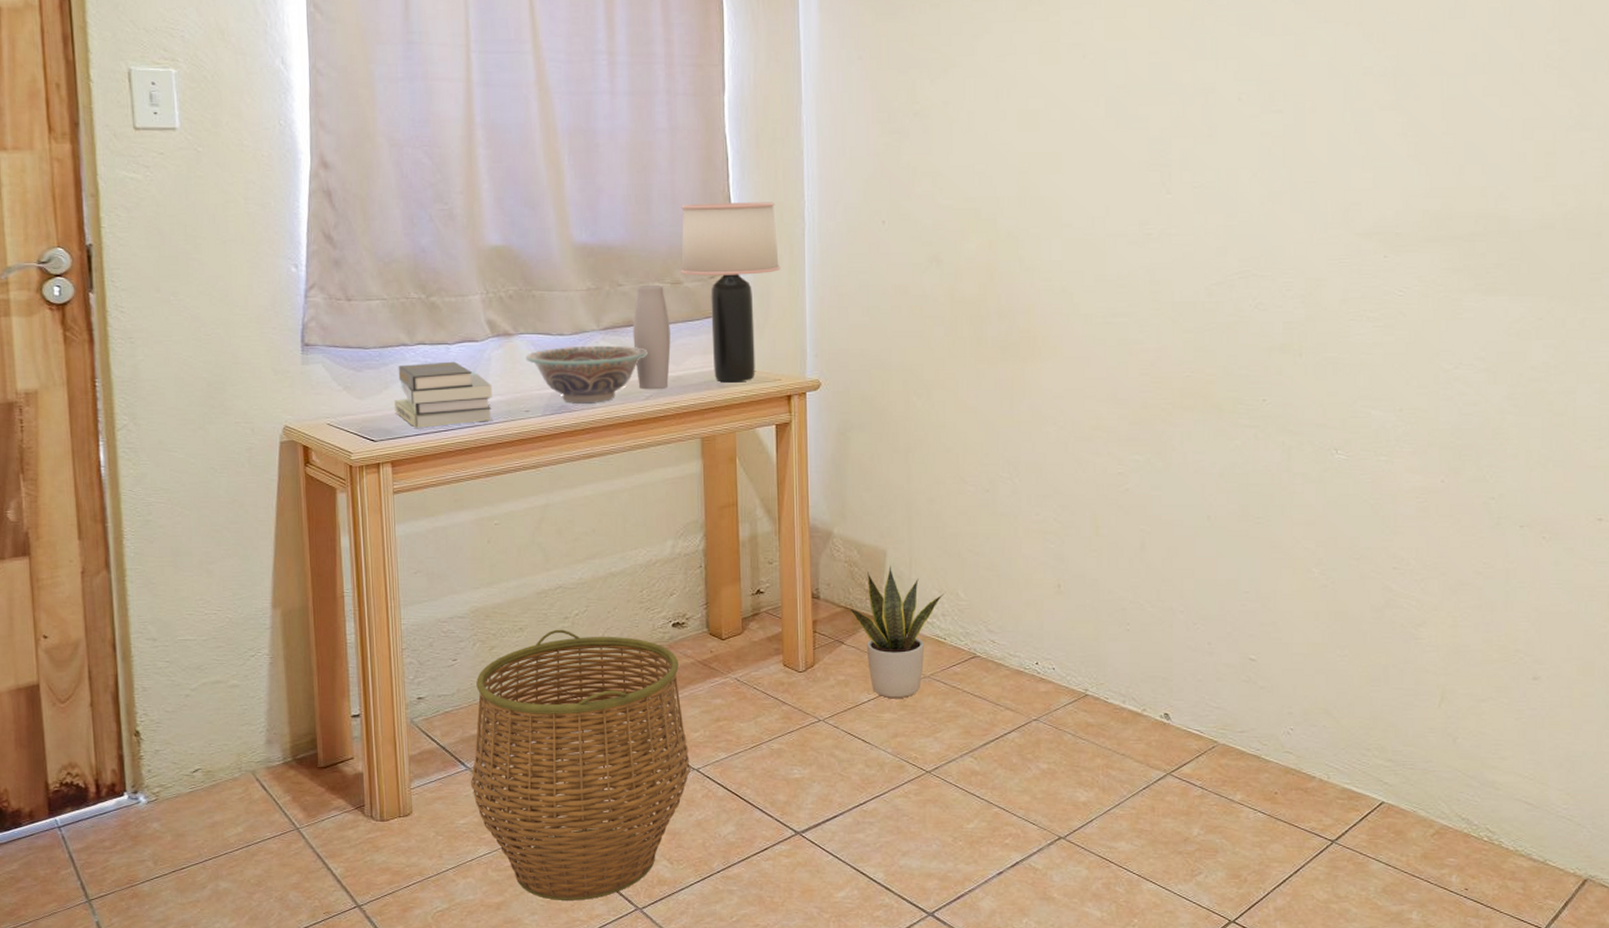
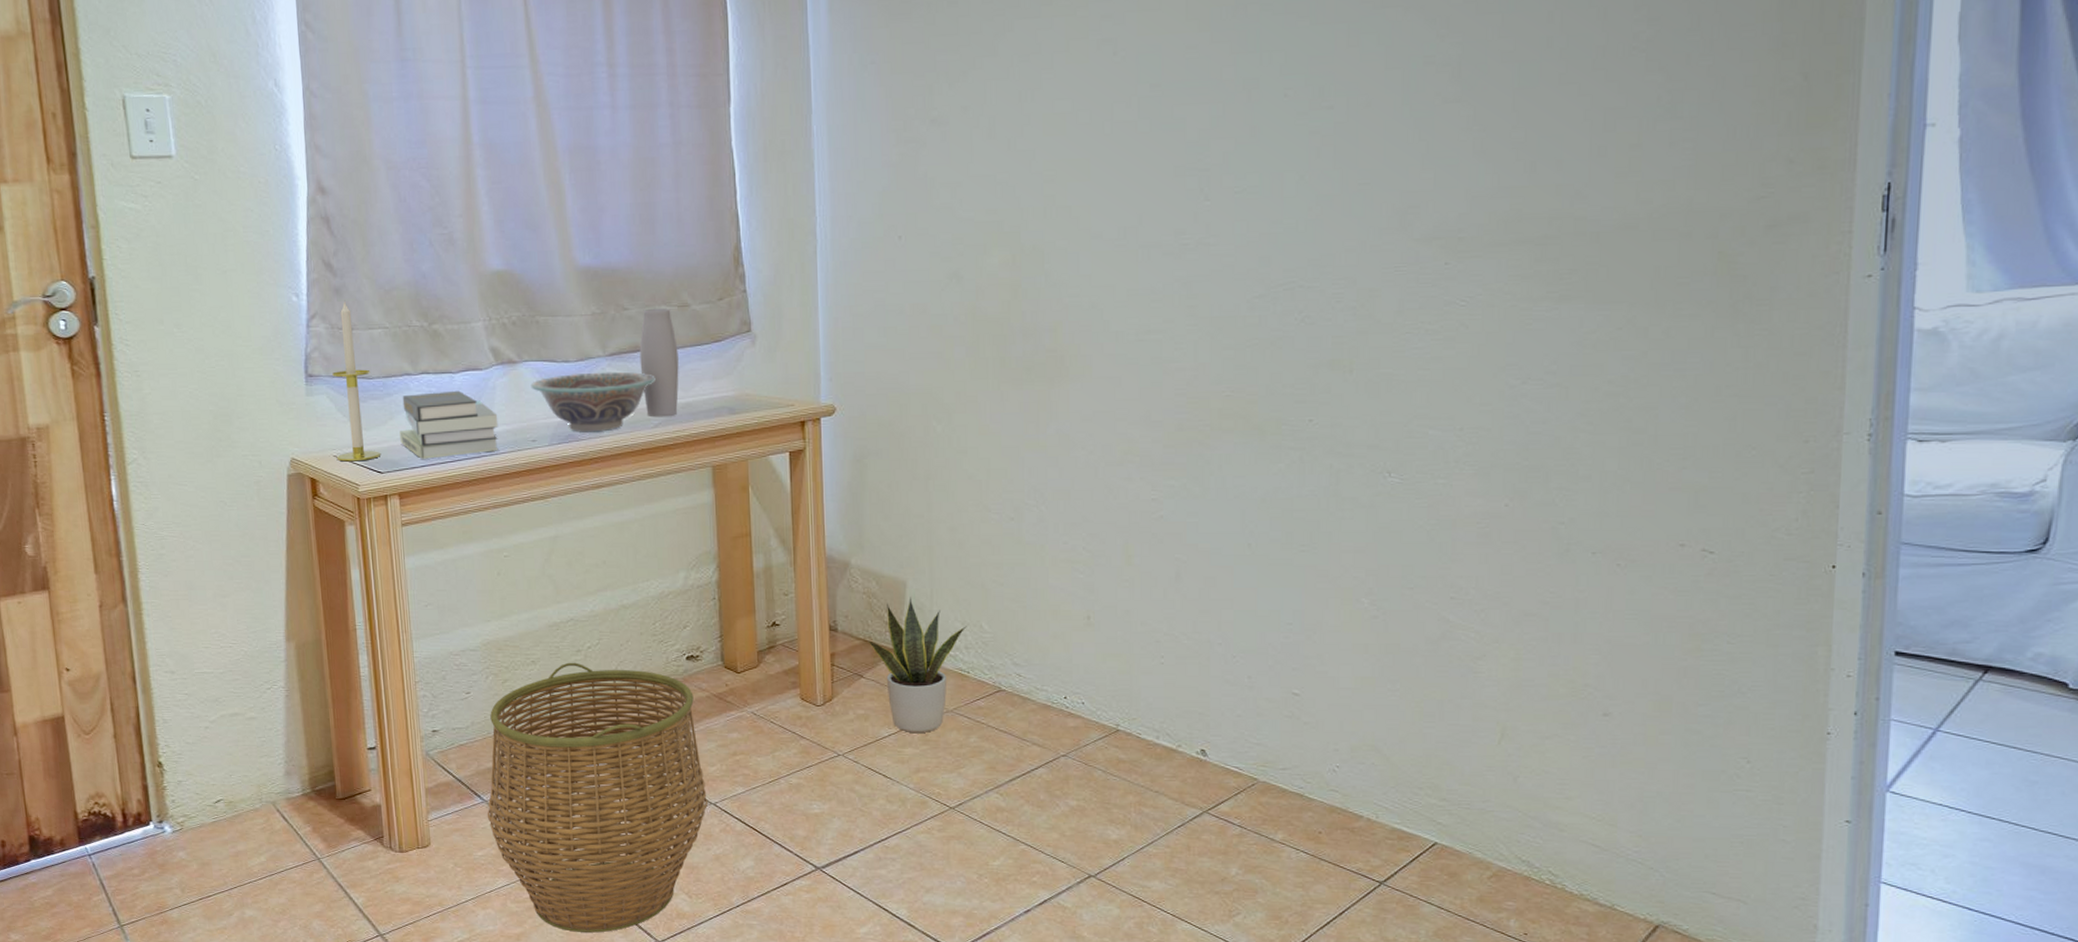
candle: none [329,272,375,430] -> present [332,300,381,462]
table lamp: present [680,202,781,383] -> none [687,218,792,409]

